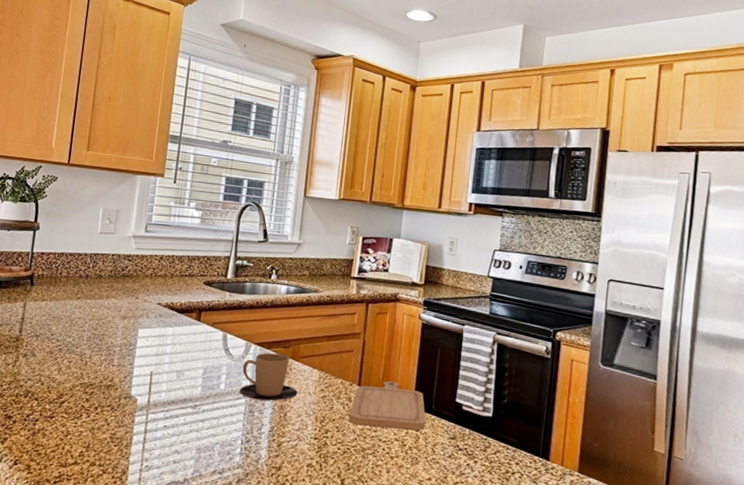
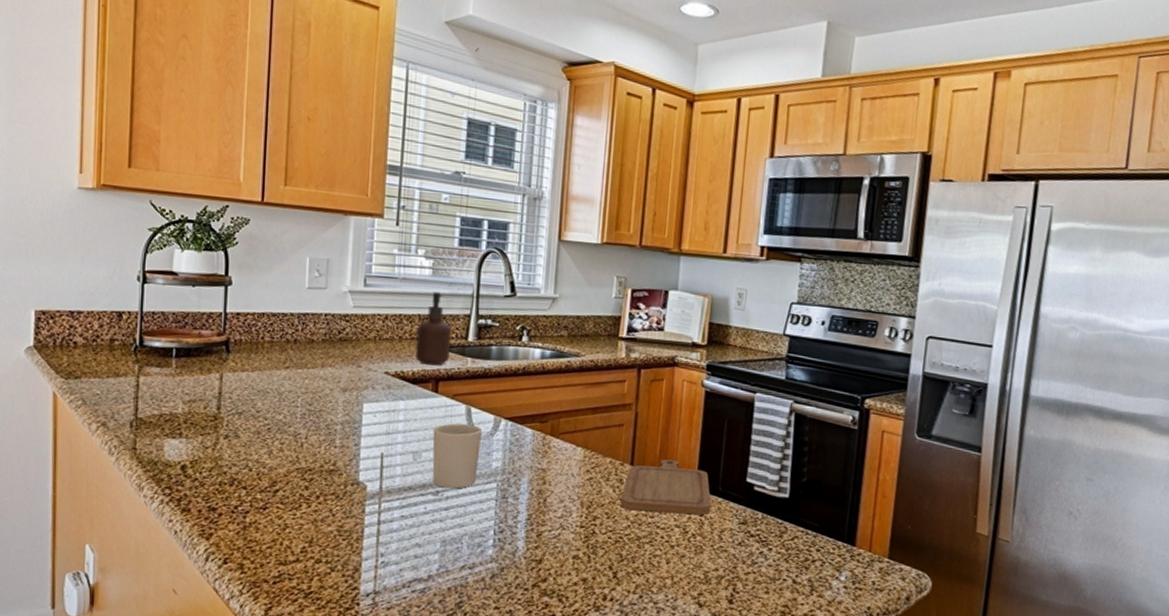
soap dispenser: none [183,237,214,298] -> present [415,292,452,366]
mug: none [192,347,236,404] -> present [432,423,483,489]
cup: present [239,353,298,401] -> none [489,429,559,485]

